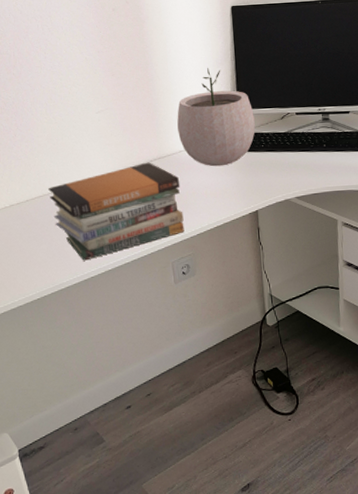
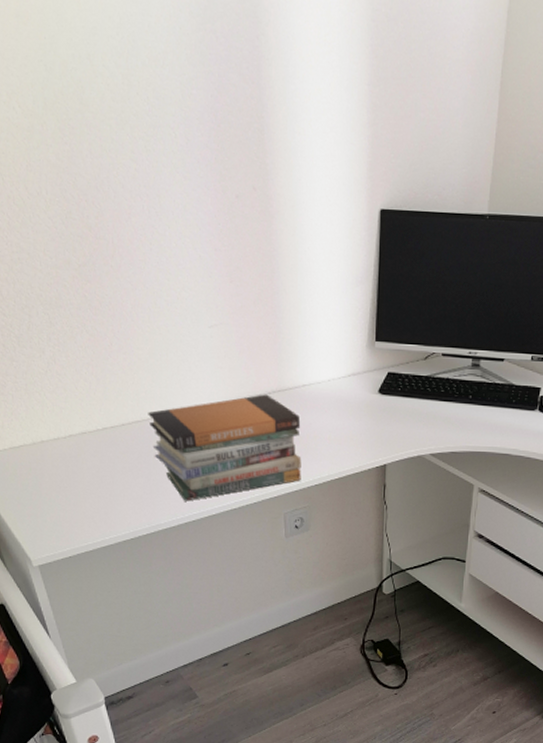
plant pot: present [177,68,255,167] -> none [303,286,394,409]

